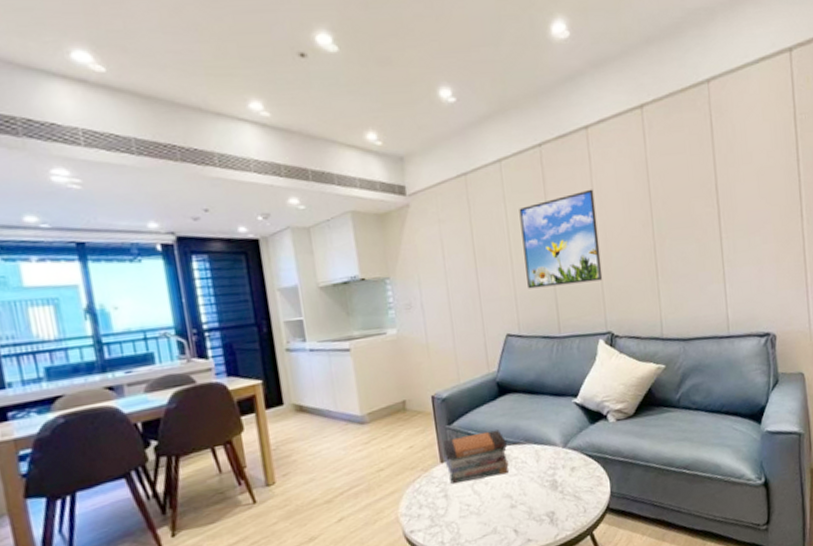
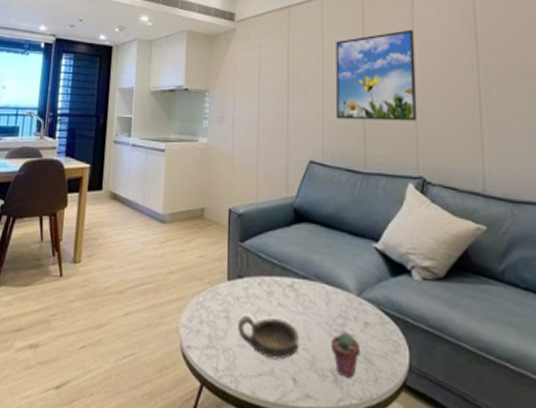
book stack: present [443,429,509,485] -> none [231,257,296,310]
oil lamp: none [457,483,517,520] -> present [238,314,299,360]
potted succulent: none [544,479,570,517] -> present [331,332,360,379]

